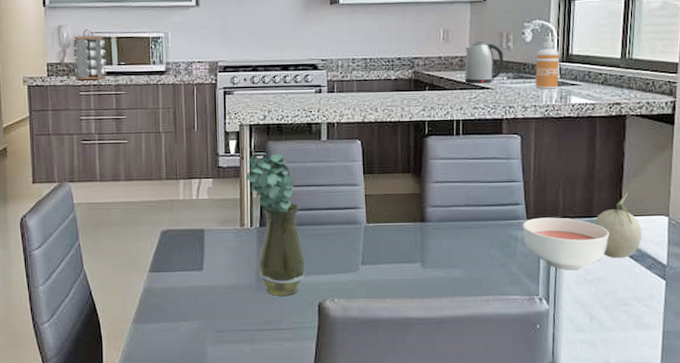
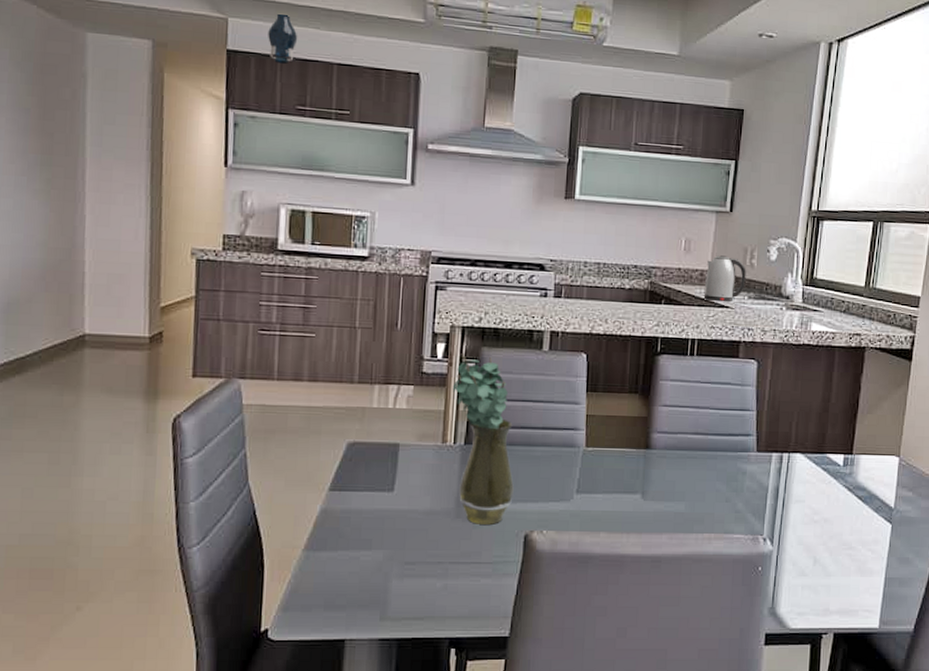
spice rack: present [73,29,107,81] -> none [256,198,299,260]
bowl: present [523,217,609,270] -> none [752,451,840,509]
soap dispenser: present [534,36,560,90] -> none [776,256,804,314]
fruit: present [593,192,642,259] -> none [824,429,872,499]

